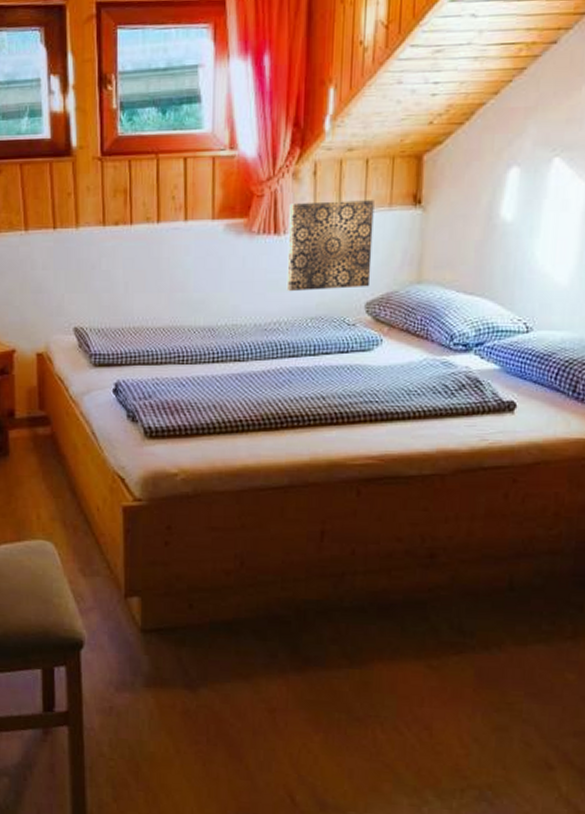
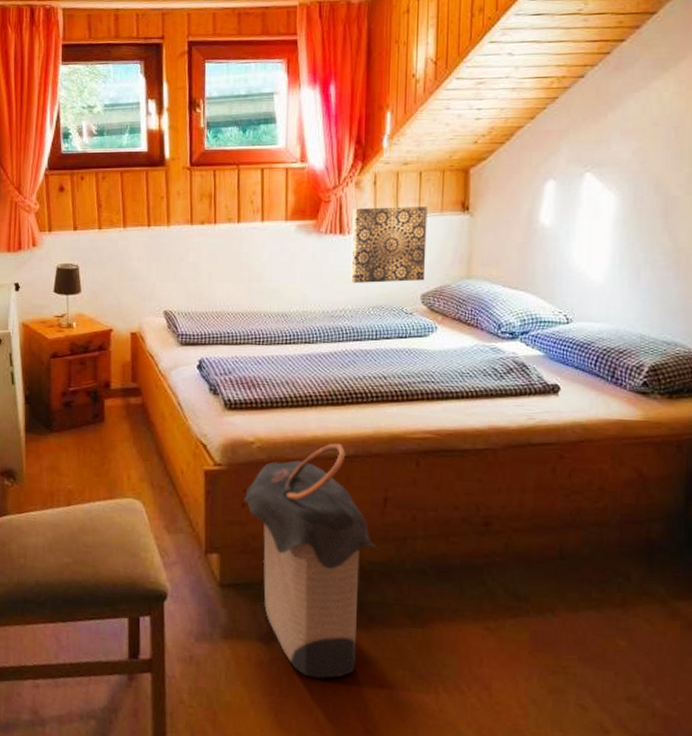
laundry hamper: none [166,473,312,725] -> present [243,443,377,679]

